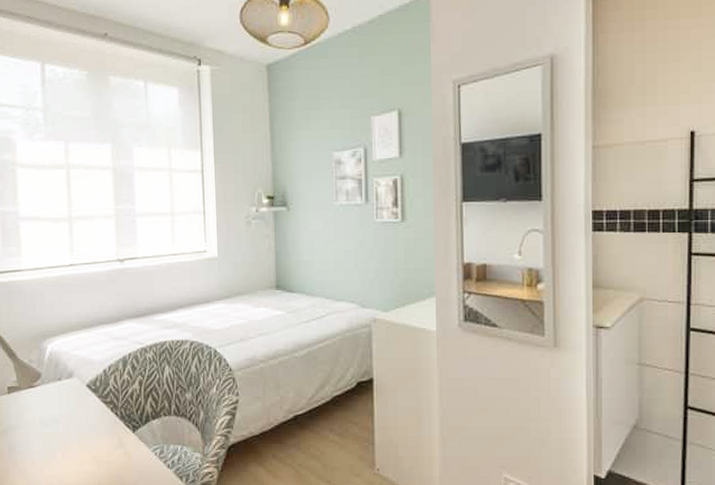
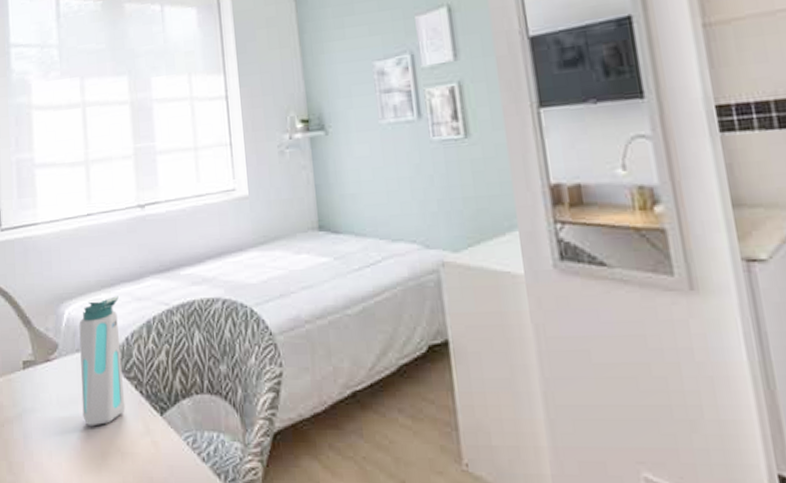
water bottle: none [61,335,102,441] -> present [79,296,126,427]

